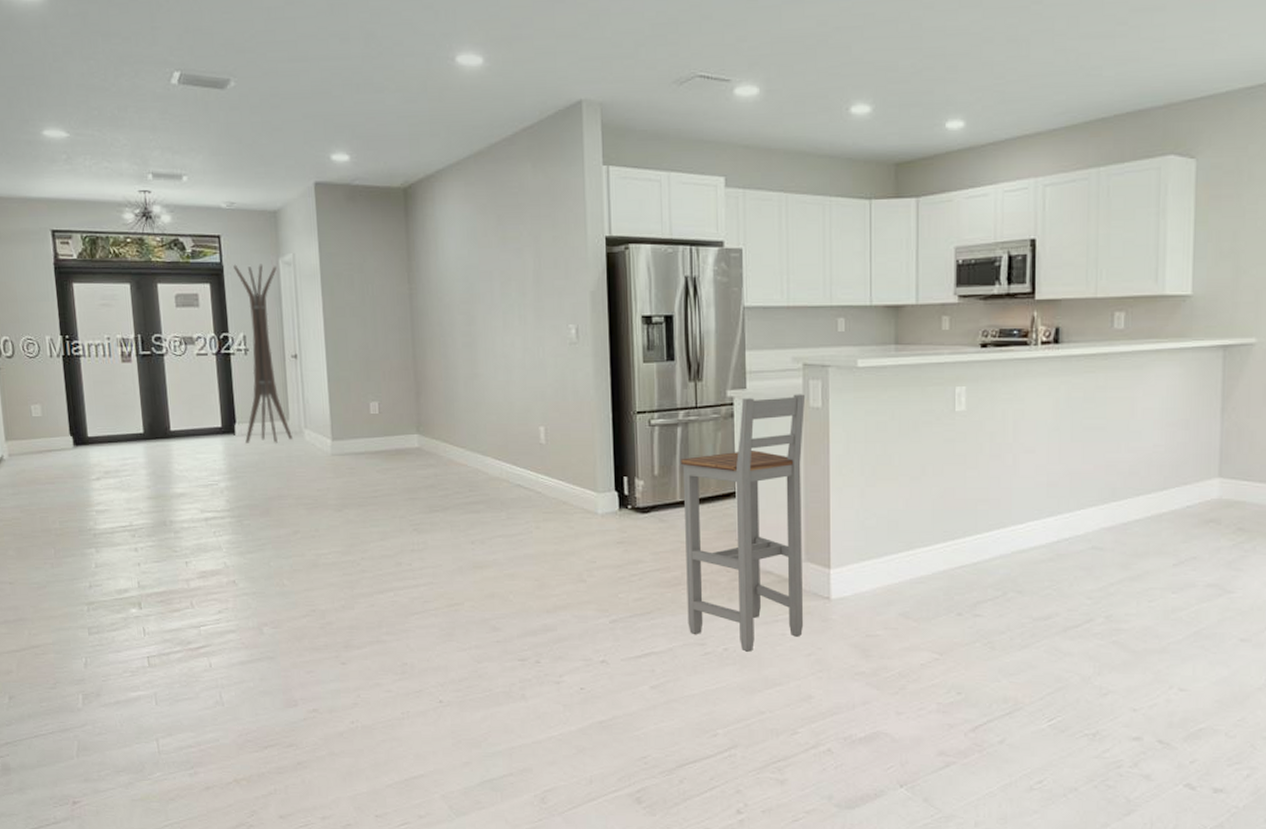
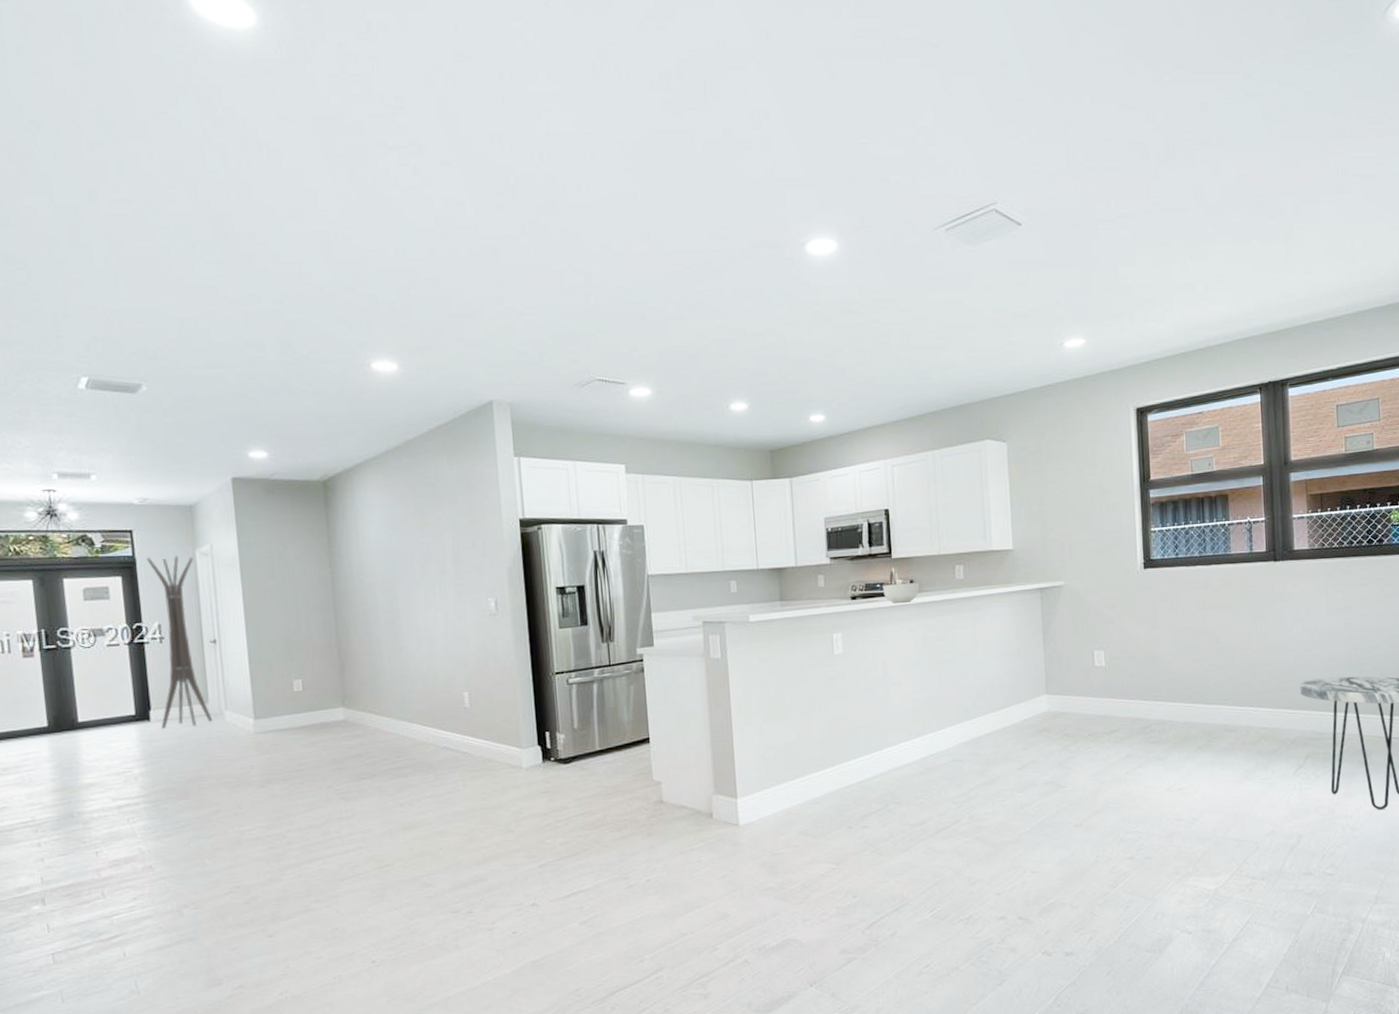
bar stool: present [681,394,805,652] -> none [598,647,716,881]
bowl: none [1020,331,1067,356] -> present [882,583,919,604]

